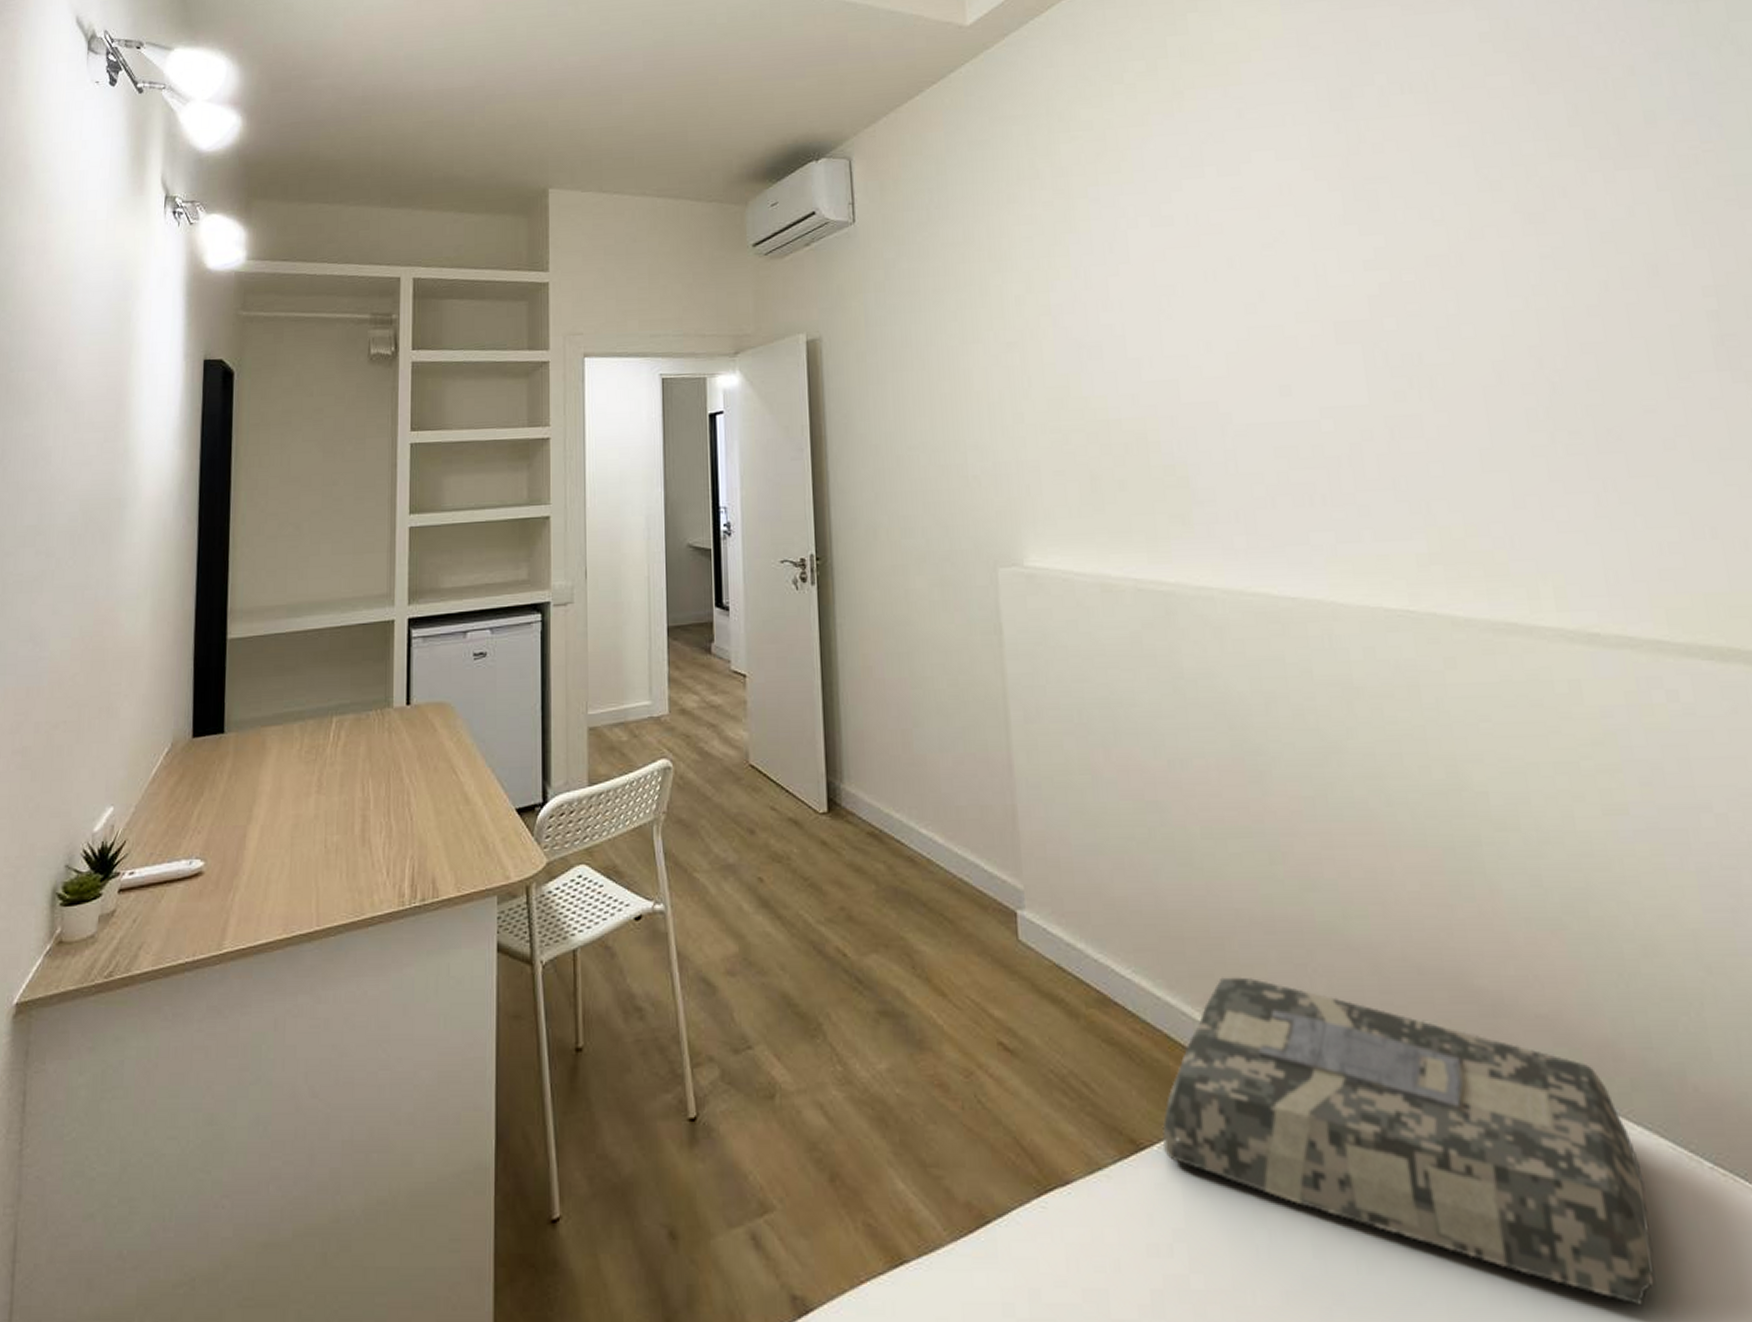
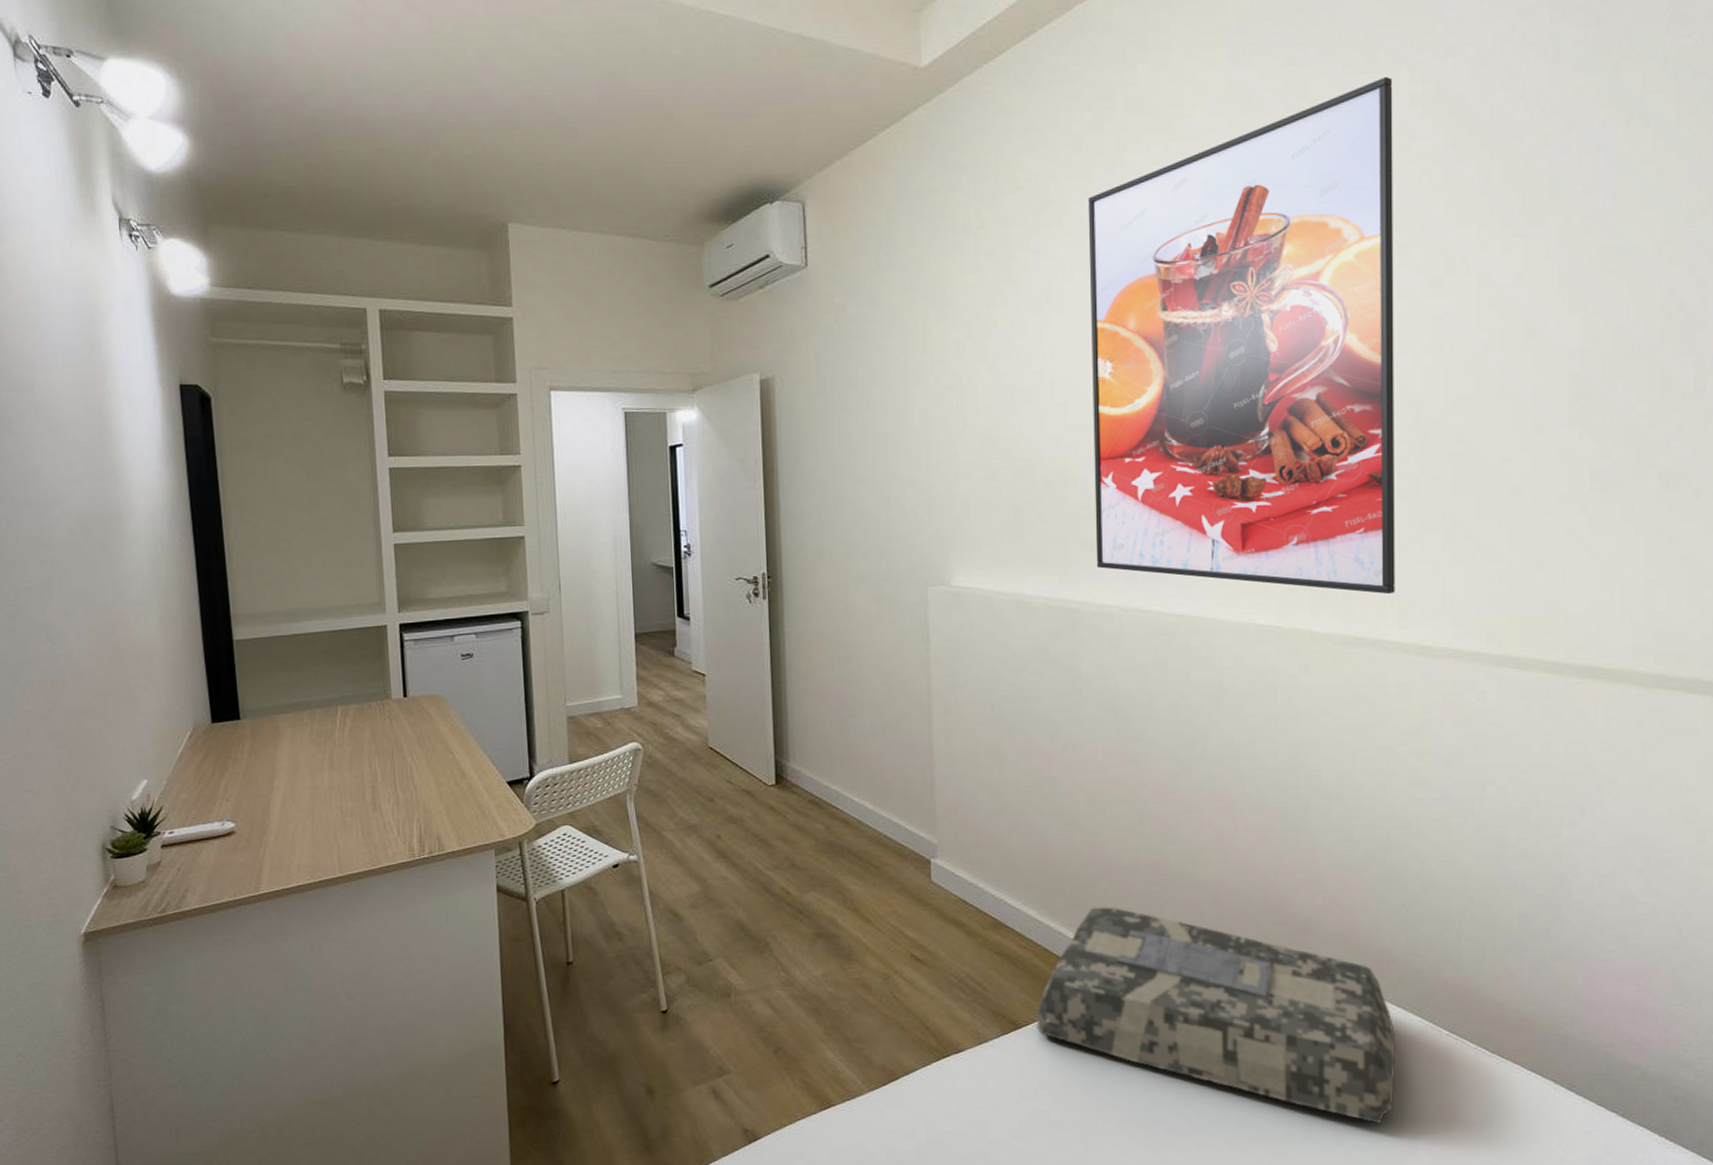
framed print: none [1147,15,1546,571] -> present [1088,76,1395,595]

